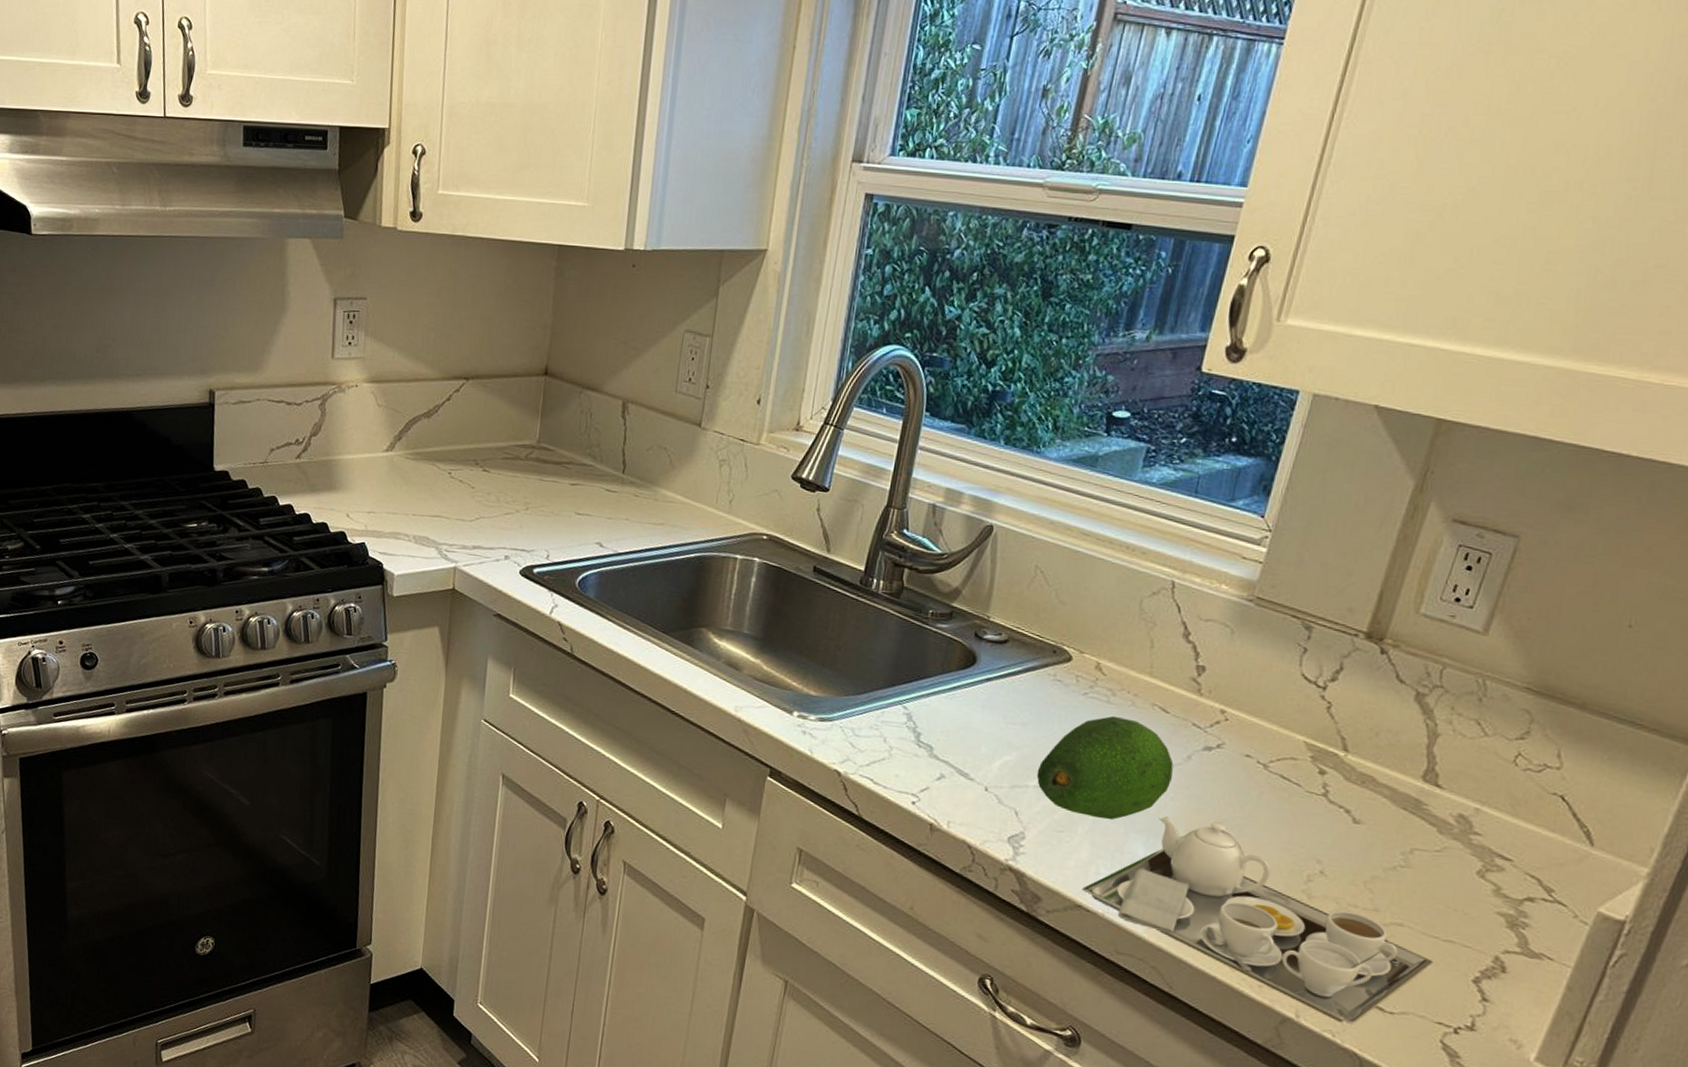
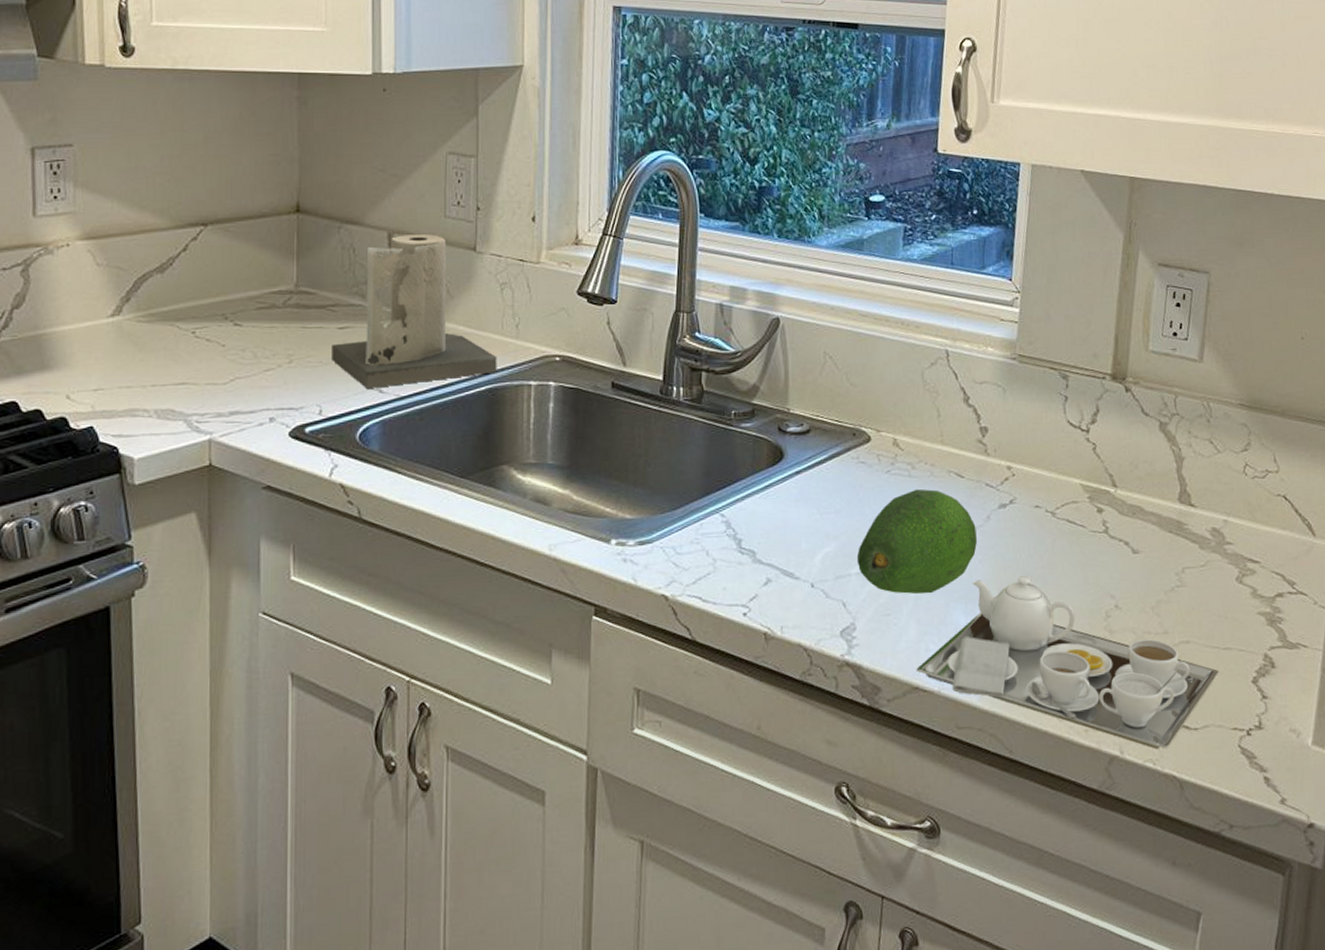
paper towel roll: none [562,405,709,543] -> present [332,234,497,388]

